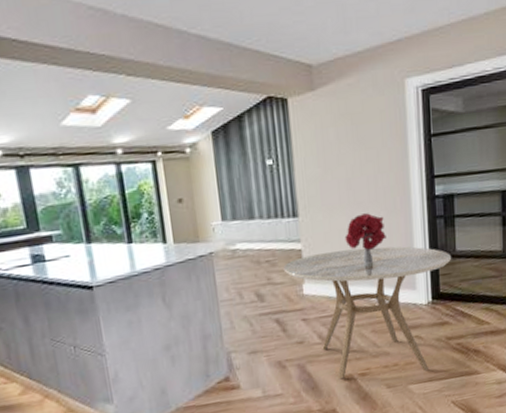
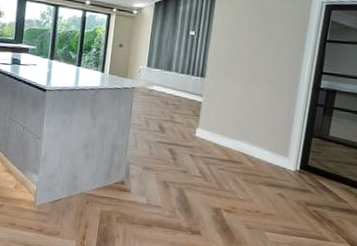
dining table: present [283,246,452,379] -> none [184,108,325,224]
bouquet: present [345,213,386,264] -> none [237,87,273,127]

